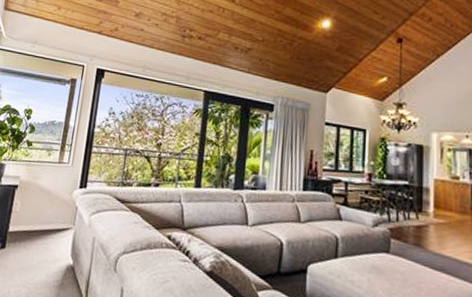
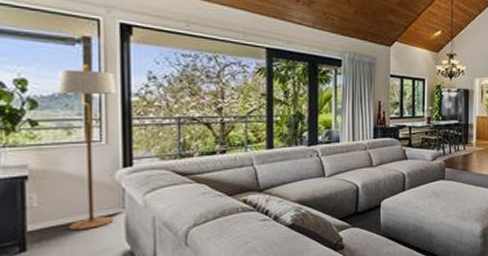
floor lamp: none [35,99,86,239] -> present [57,63,117,231]

